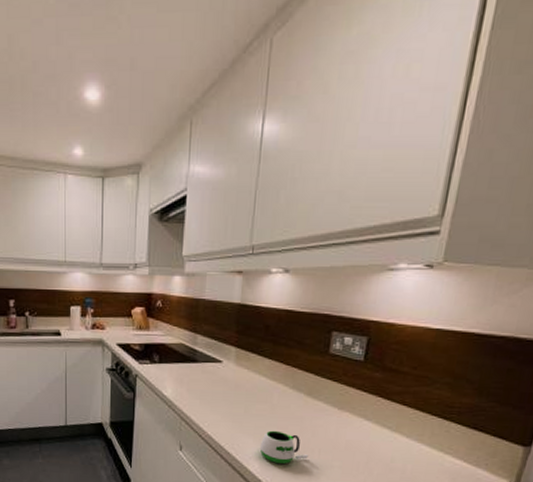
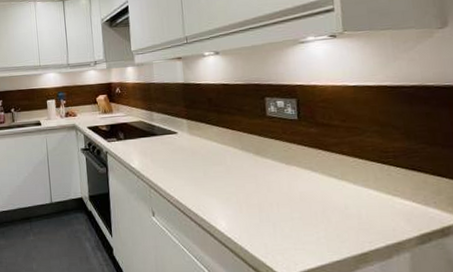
mug: present [259,430,309,464] -> none [223,189,269,220]

